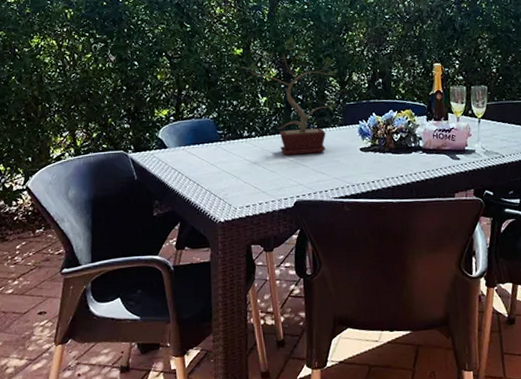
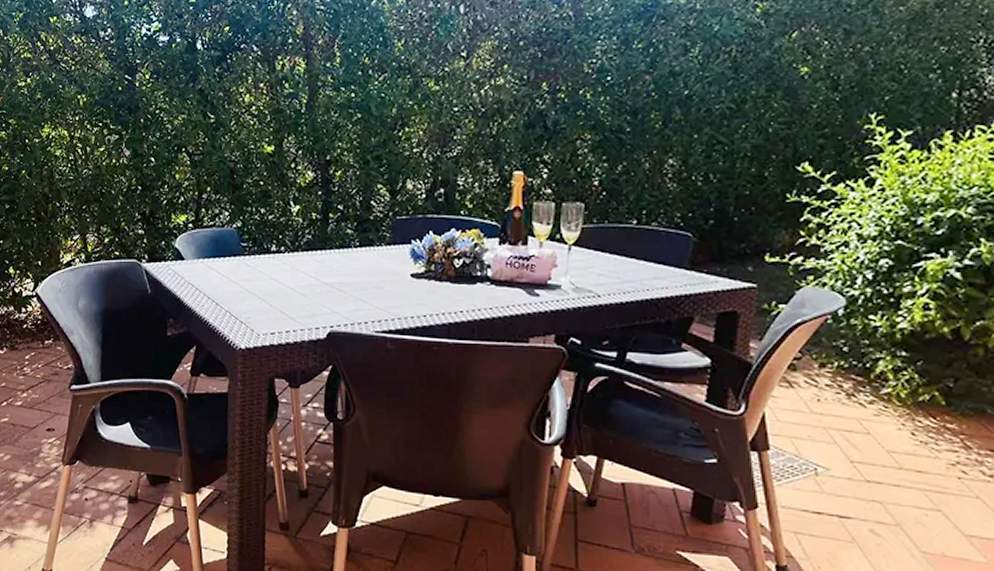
potted plant: present [232,36,338,156] -> none [261,132,389,277]

